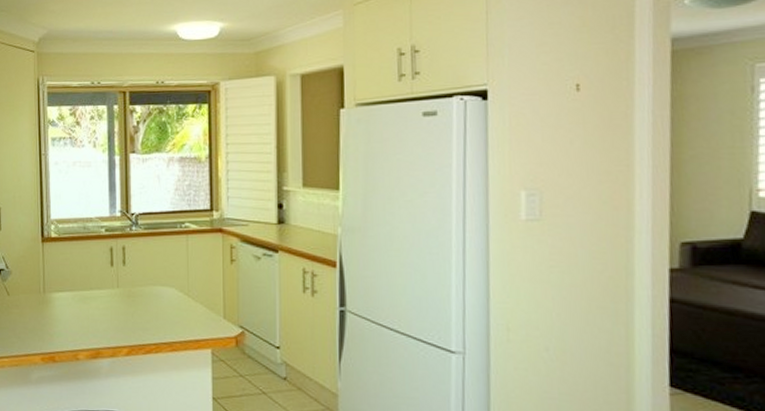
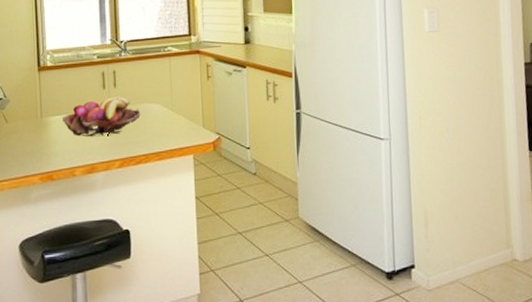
fruit basket: none [67,276,152,319] -> present [63,96,141,137]

